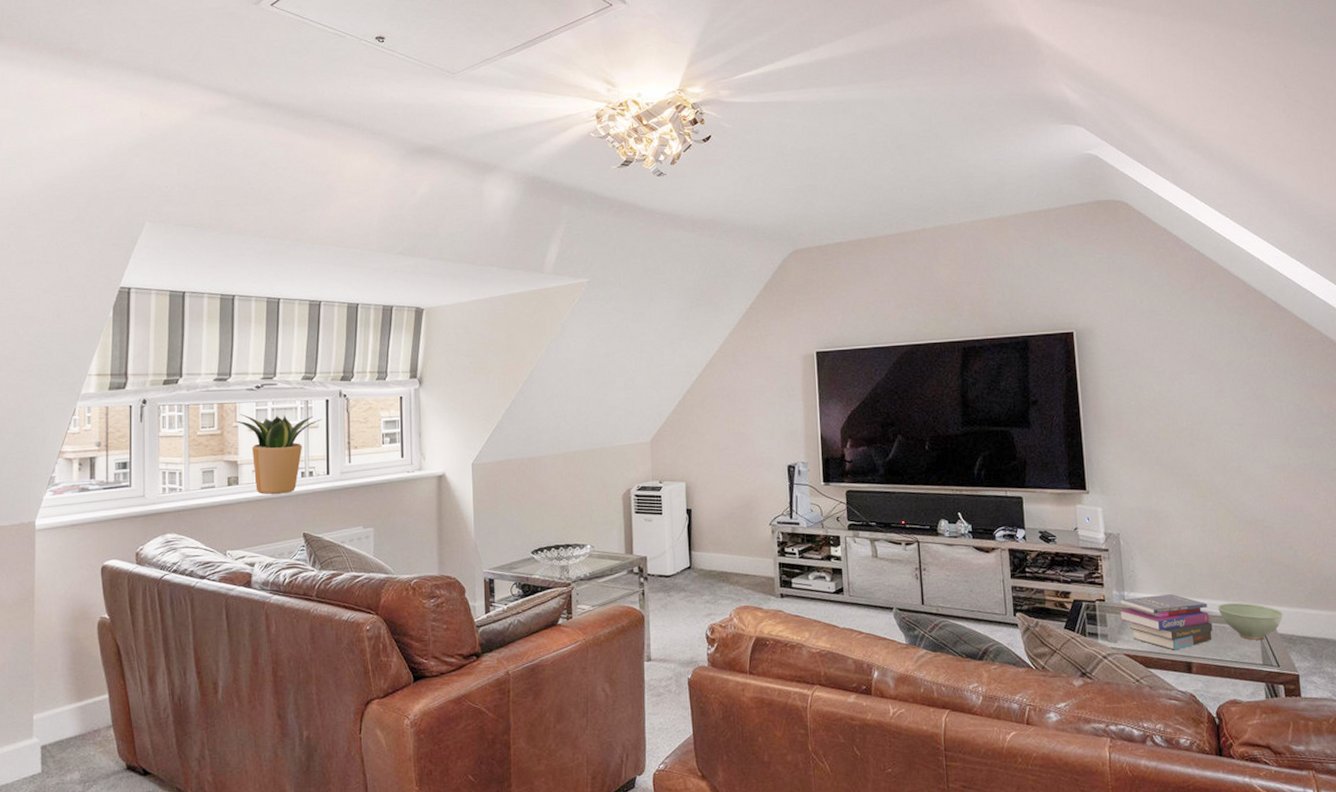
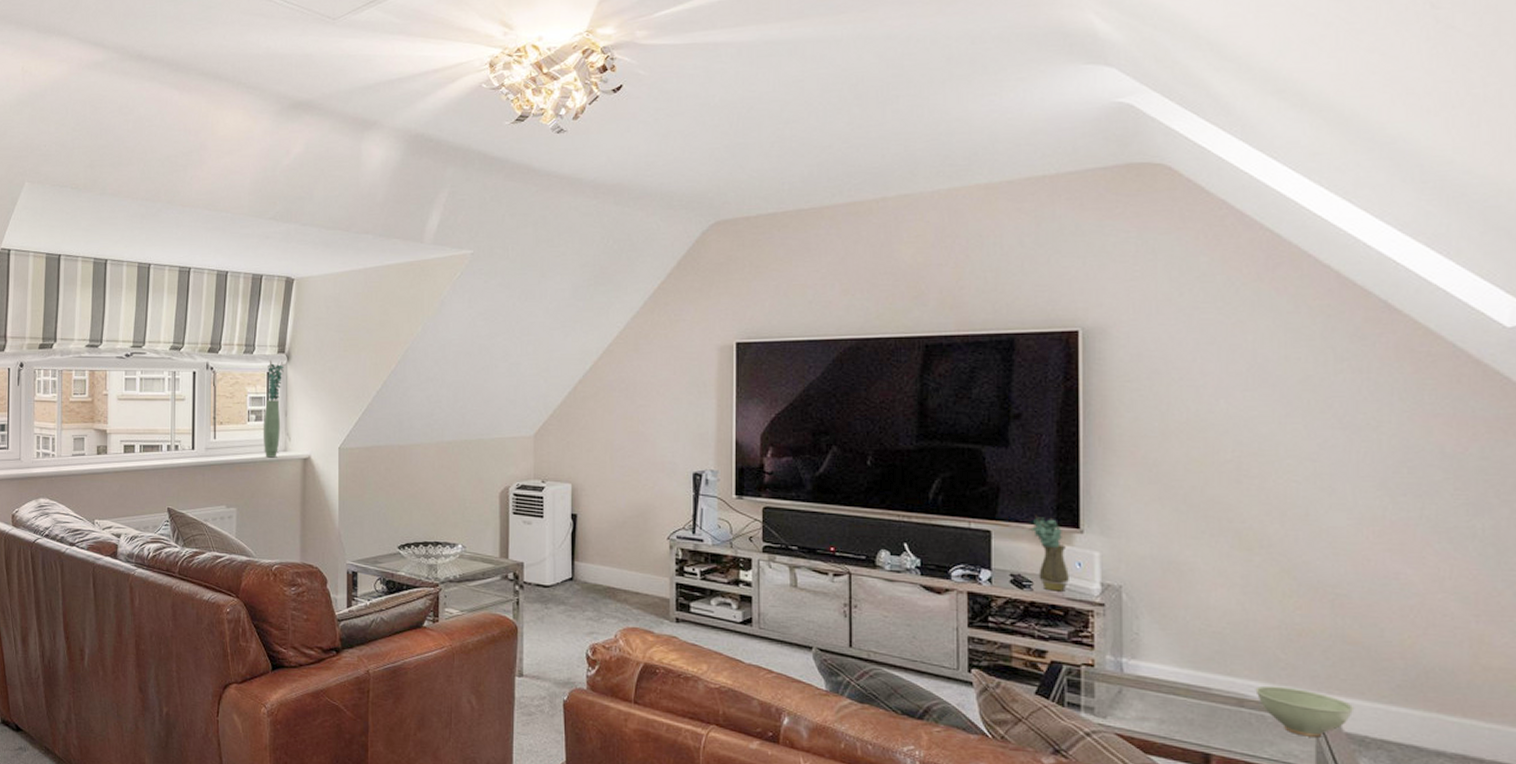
potted plant: present [236,414,322,494] -> none [106,382,188,466]
vase: none [397,386,416,478] -> present [263,361,284,458]
vase: none [1052,482,1082,543] -> present [1032,515,1069,591]
books: present [1119,594,1213,650] -> none [1114,666,1246,737]

